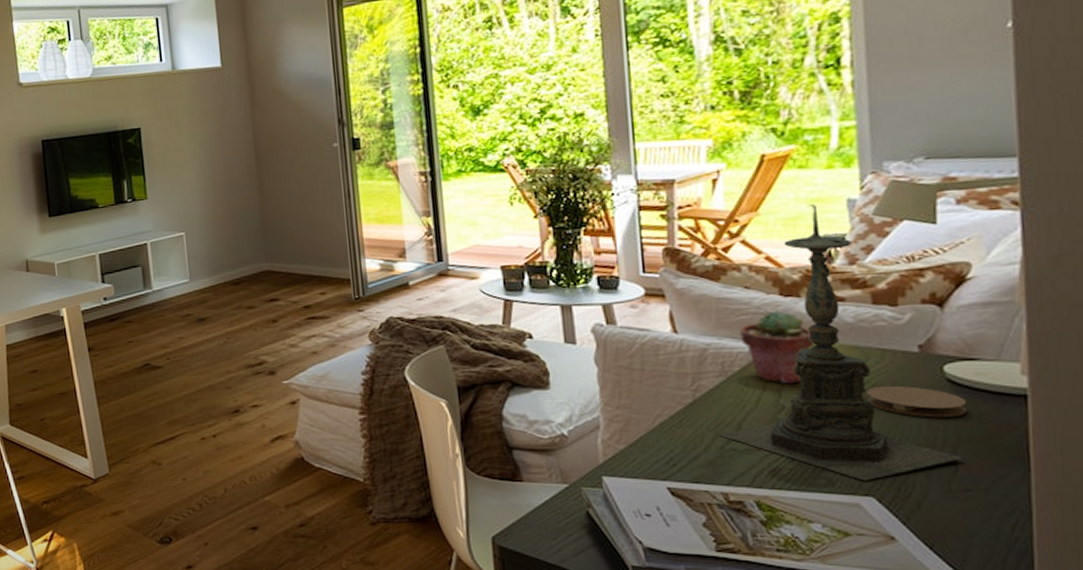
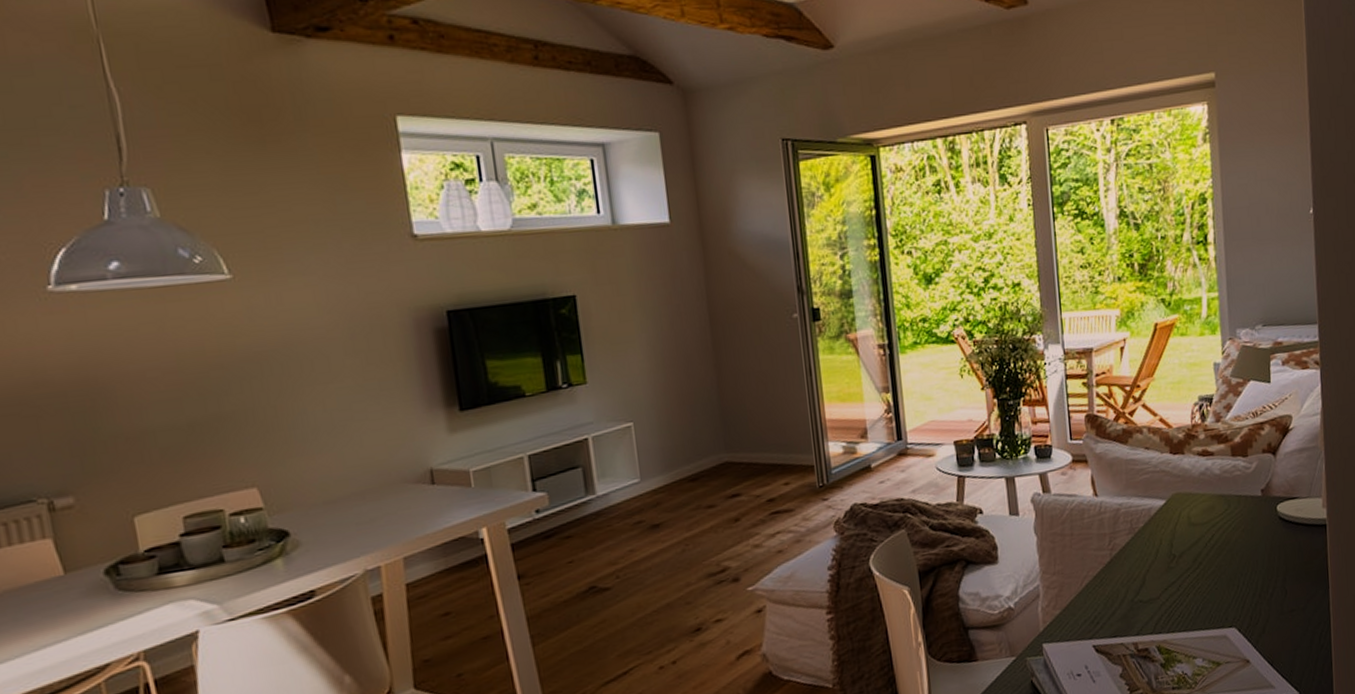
candle holder: present [719,204,964,481] -> none [1130,369,1290,615]
potted succulent: present [740,311,814,384] -> none [1143,468,1194,535]
coaster: present [866,385,968,418] -> none [1229,526,1292,552]

